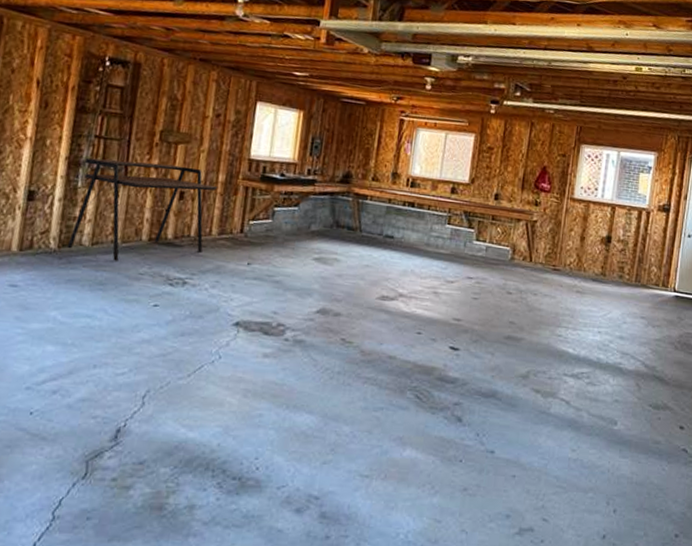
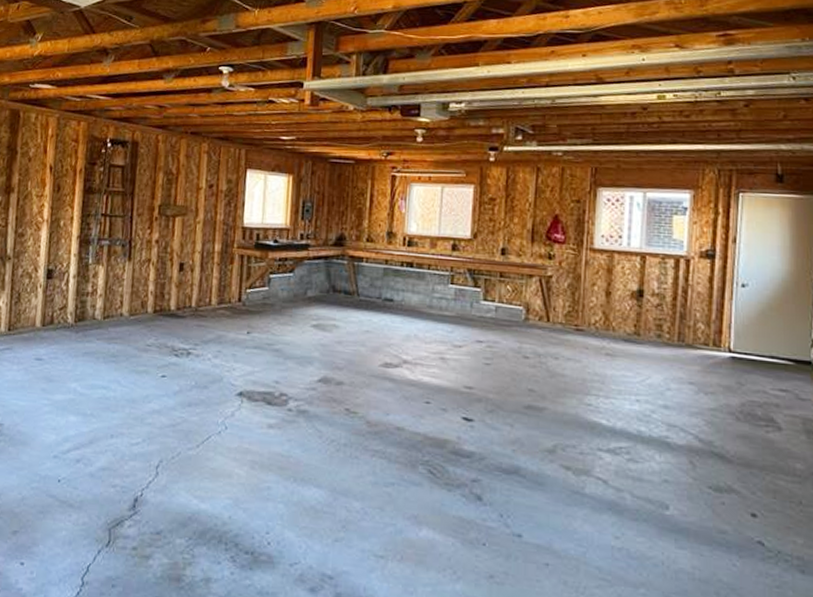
desk: present [66,157,218,261] -> none [82,235,215,334]

